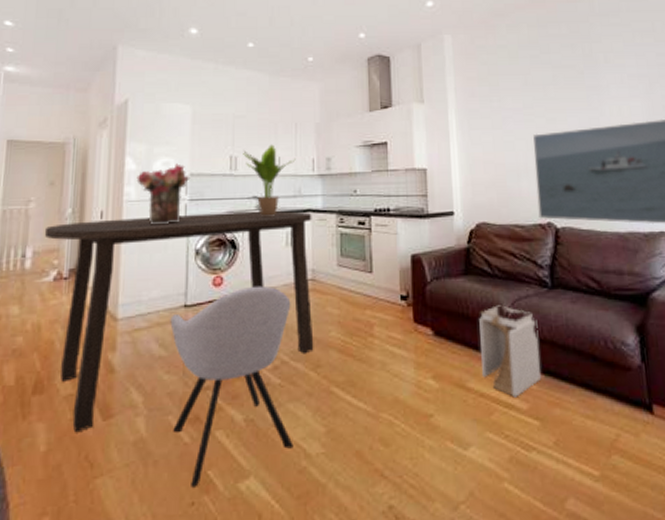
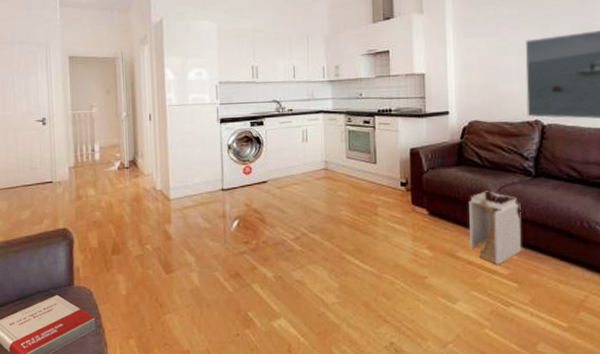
dining table: present [44,211,314,433] -> none [106,112,328,282]
bouquet: present [136,163,191,224] -> none [175,73,220,124]
chair: present [170,286,294,488] -> none [211,174,314,324]
potted plant: present [243,144,296,218] -> none [262,55,308,118]

